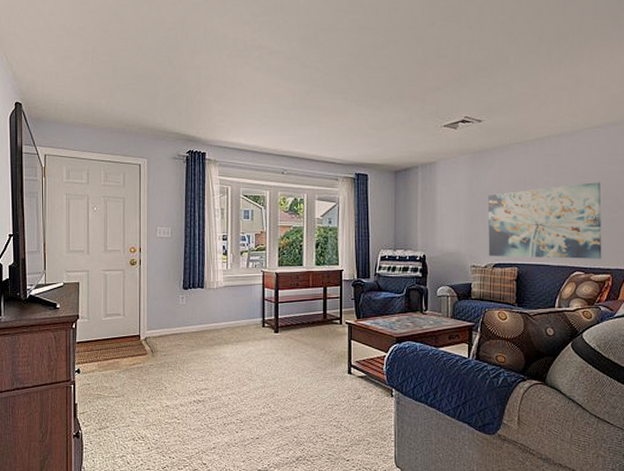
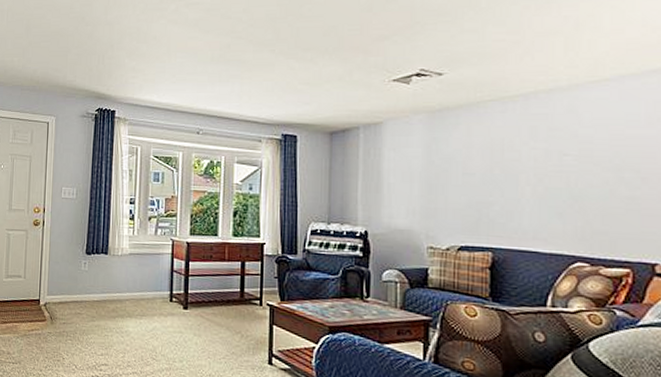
wall art: present [487,182,602,259] -> none [450,149,617,248]

